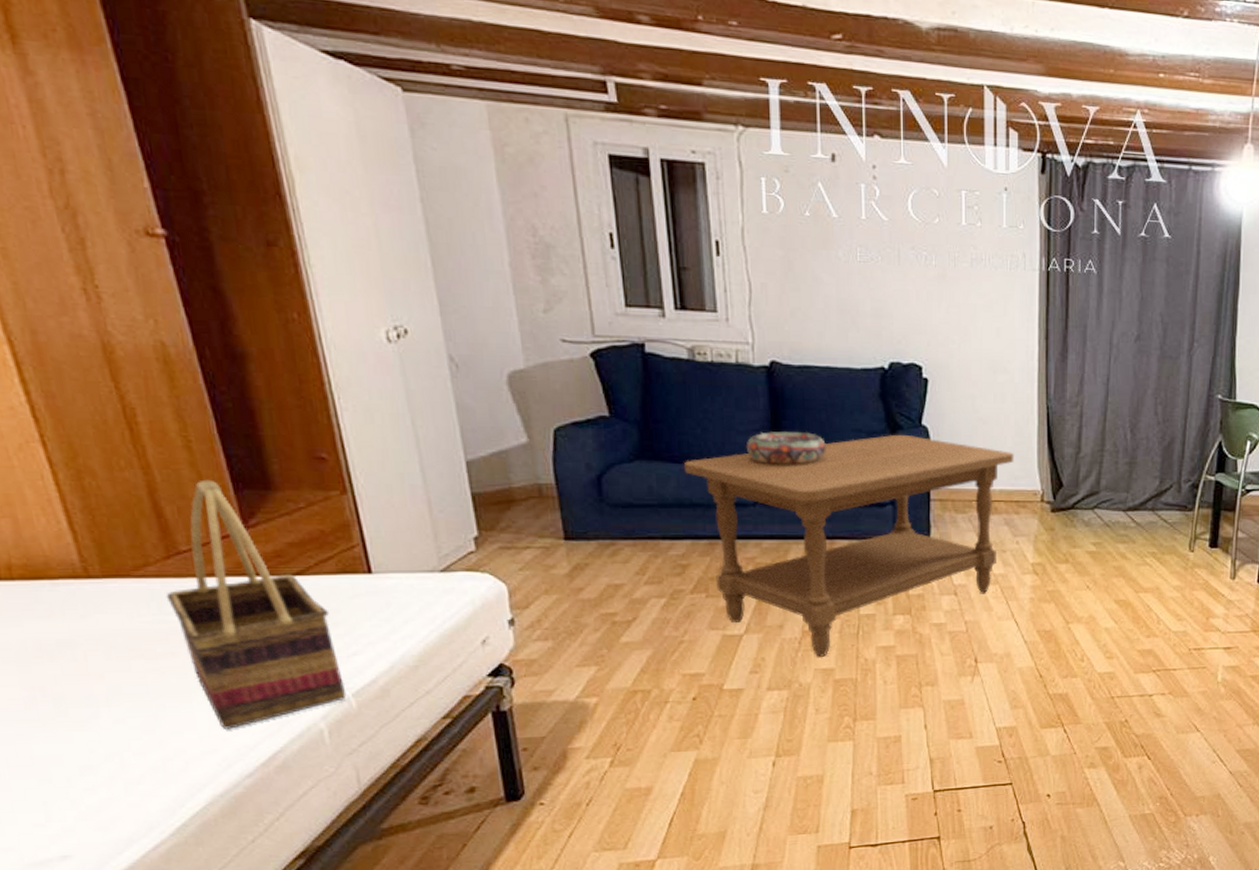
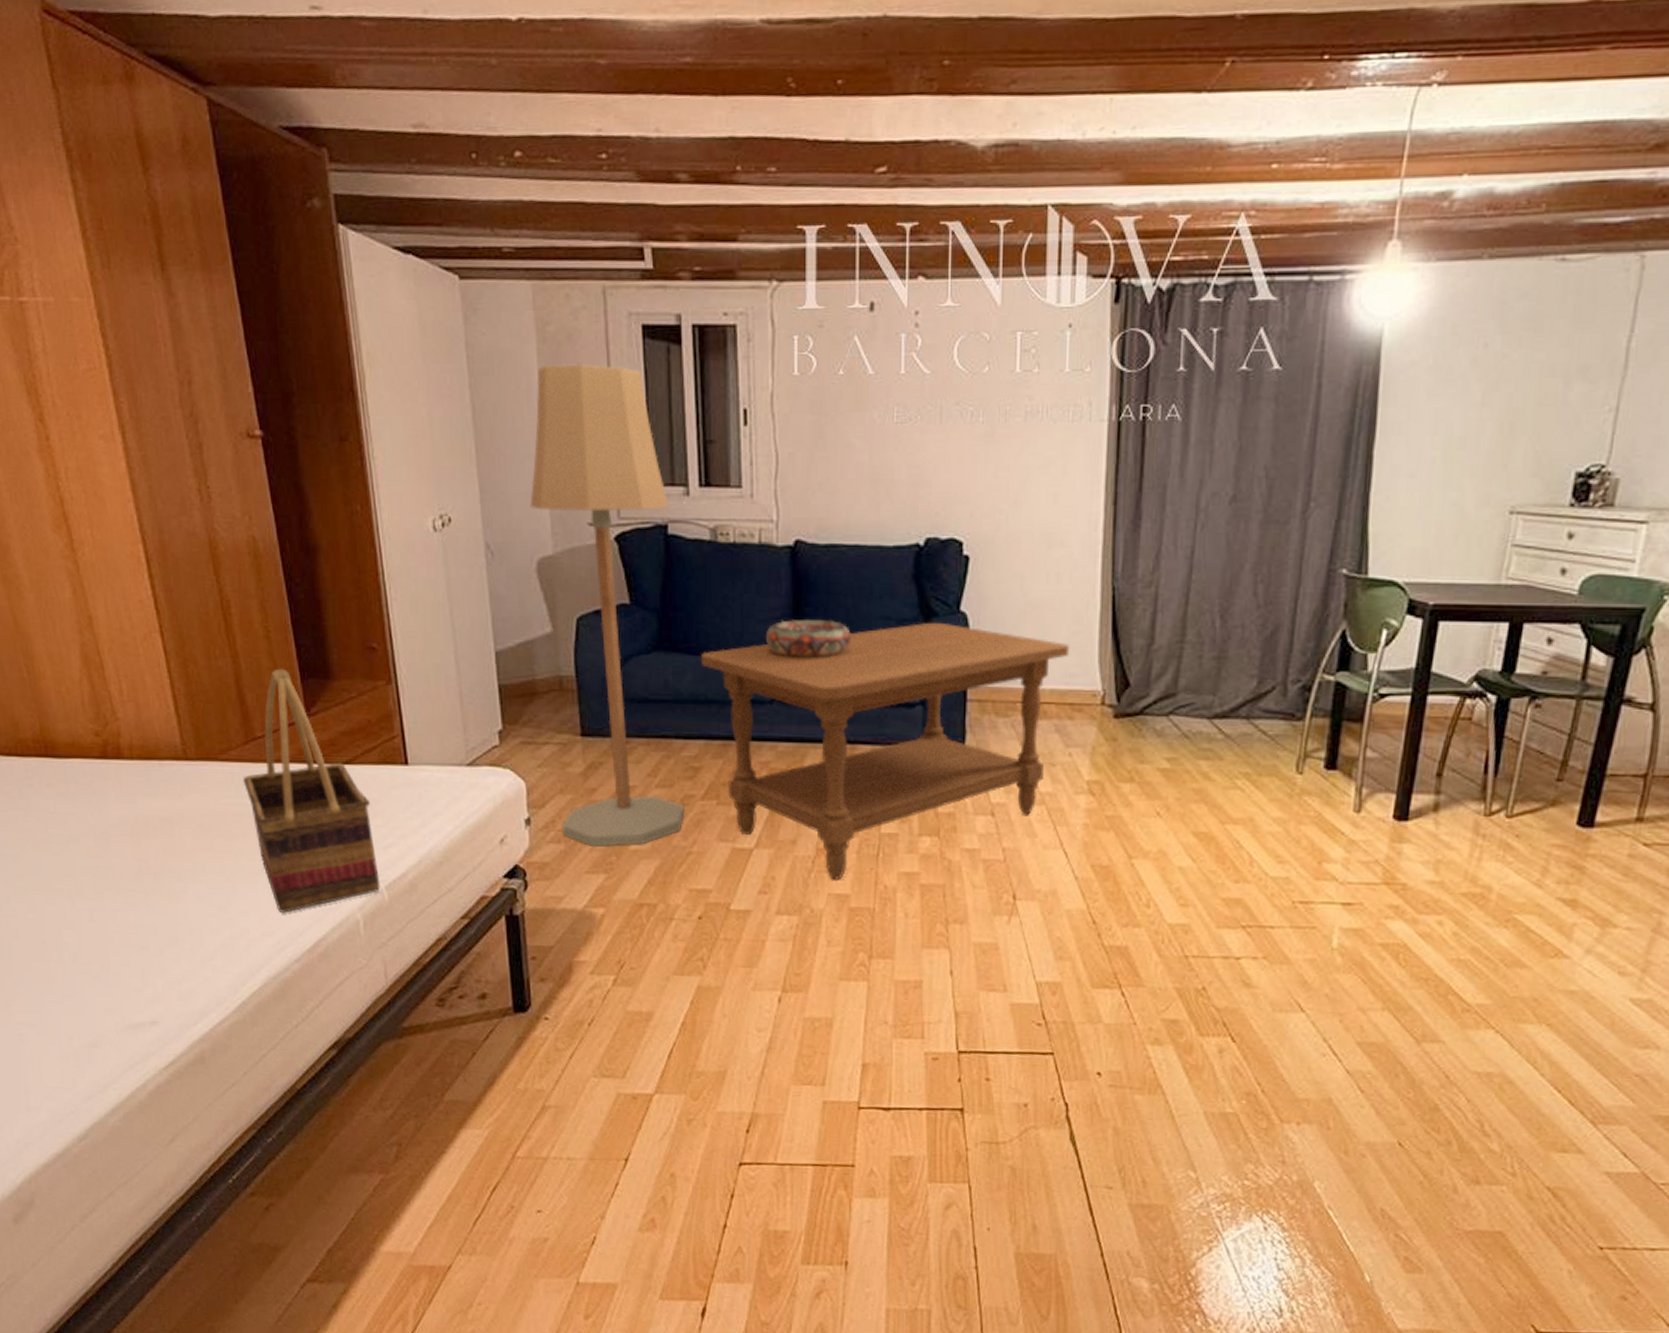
floor lamp: none [496,184,675,641] -> present [530,364,686,847]

